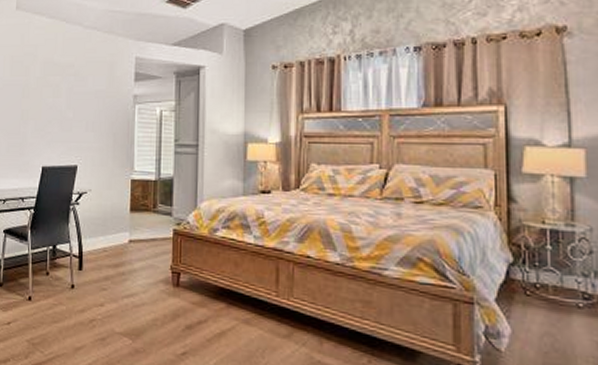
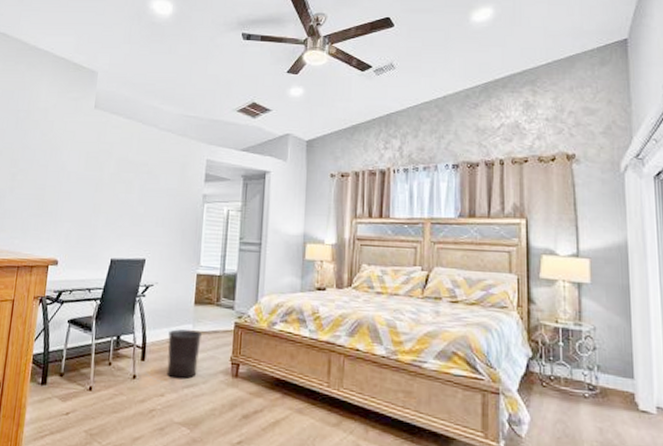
waste bin: none [105,237,140,289] -> present [166,329,203,379]

